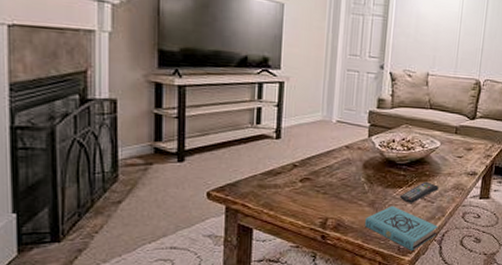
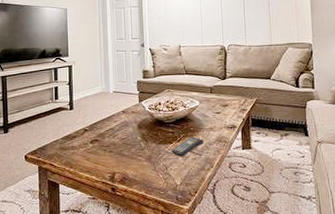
book: present [364,205,439,252] -> none [144,159,209,201]

